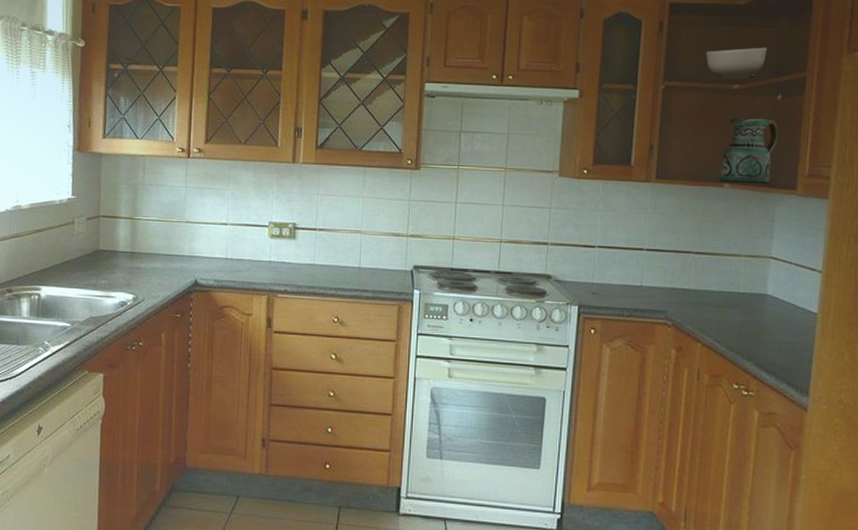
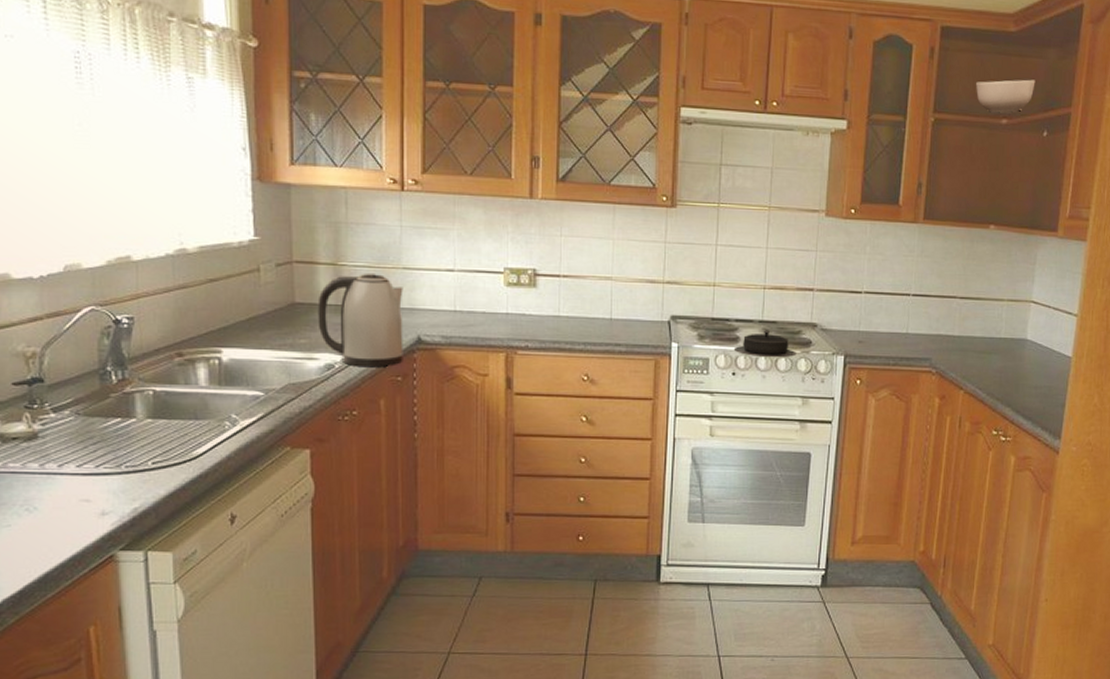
kettle: none [116,226,185,306] -> present [318,274,403,368]
cooking pot: none [471,280,531,307] -> present [733,330,797,358]
ceramic pitcher: present [718,116,779,185] -> none [984,154,1043,226]

